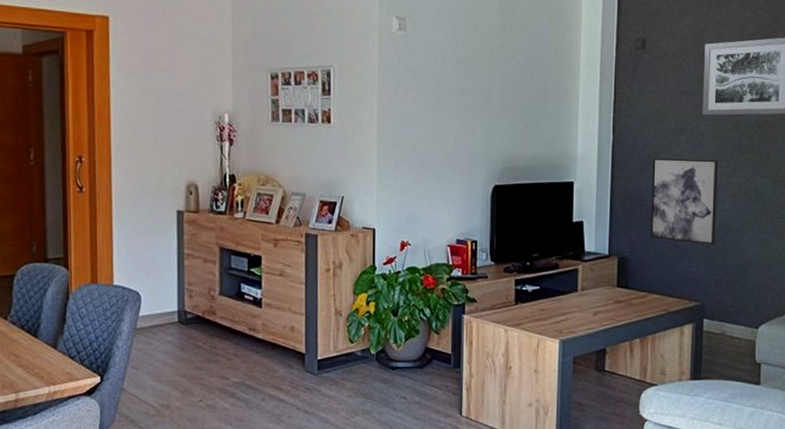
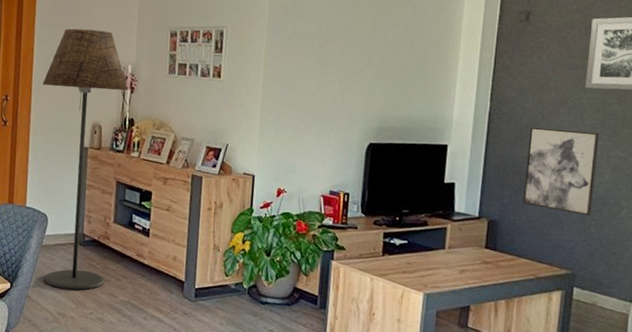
floor lamp: none [124,74,227,376] -> present [42,28,129,290]

